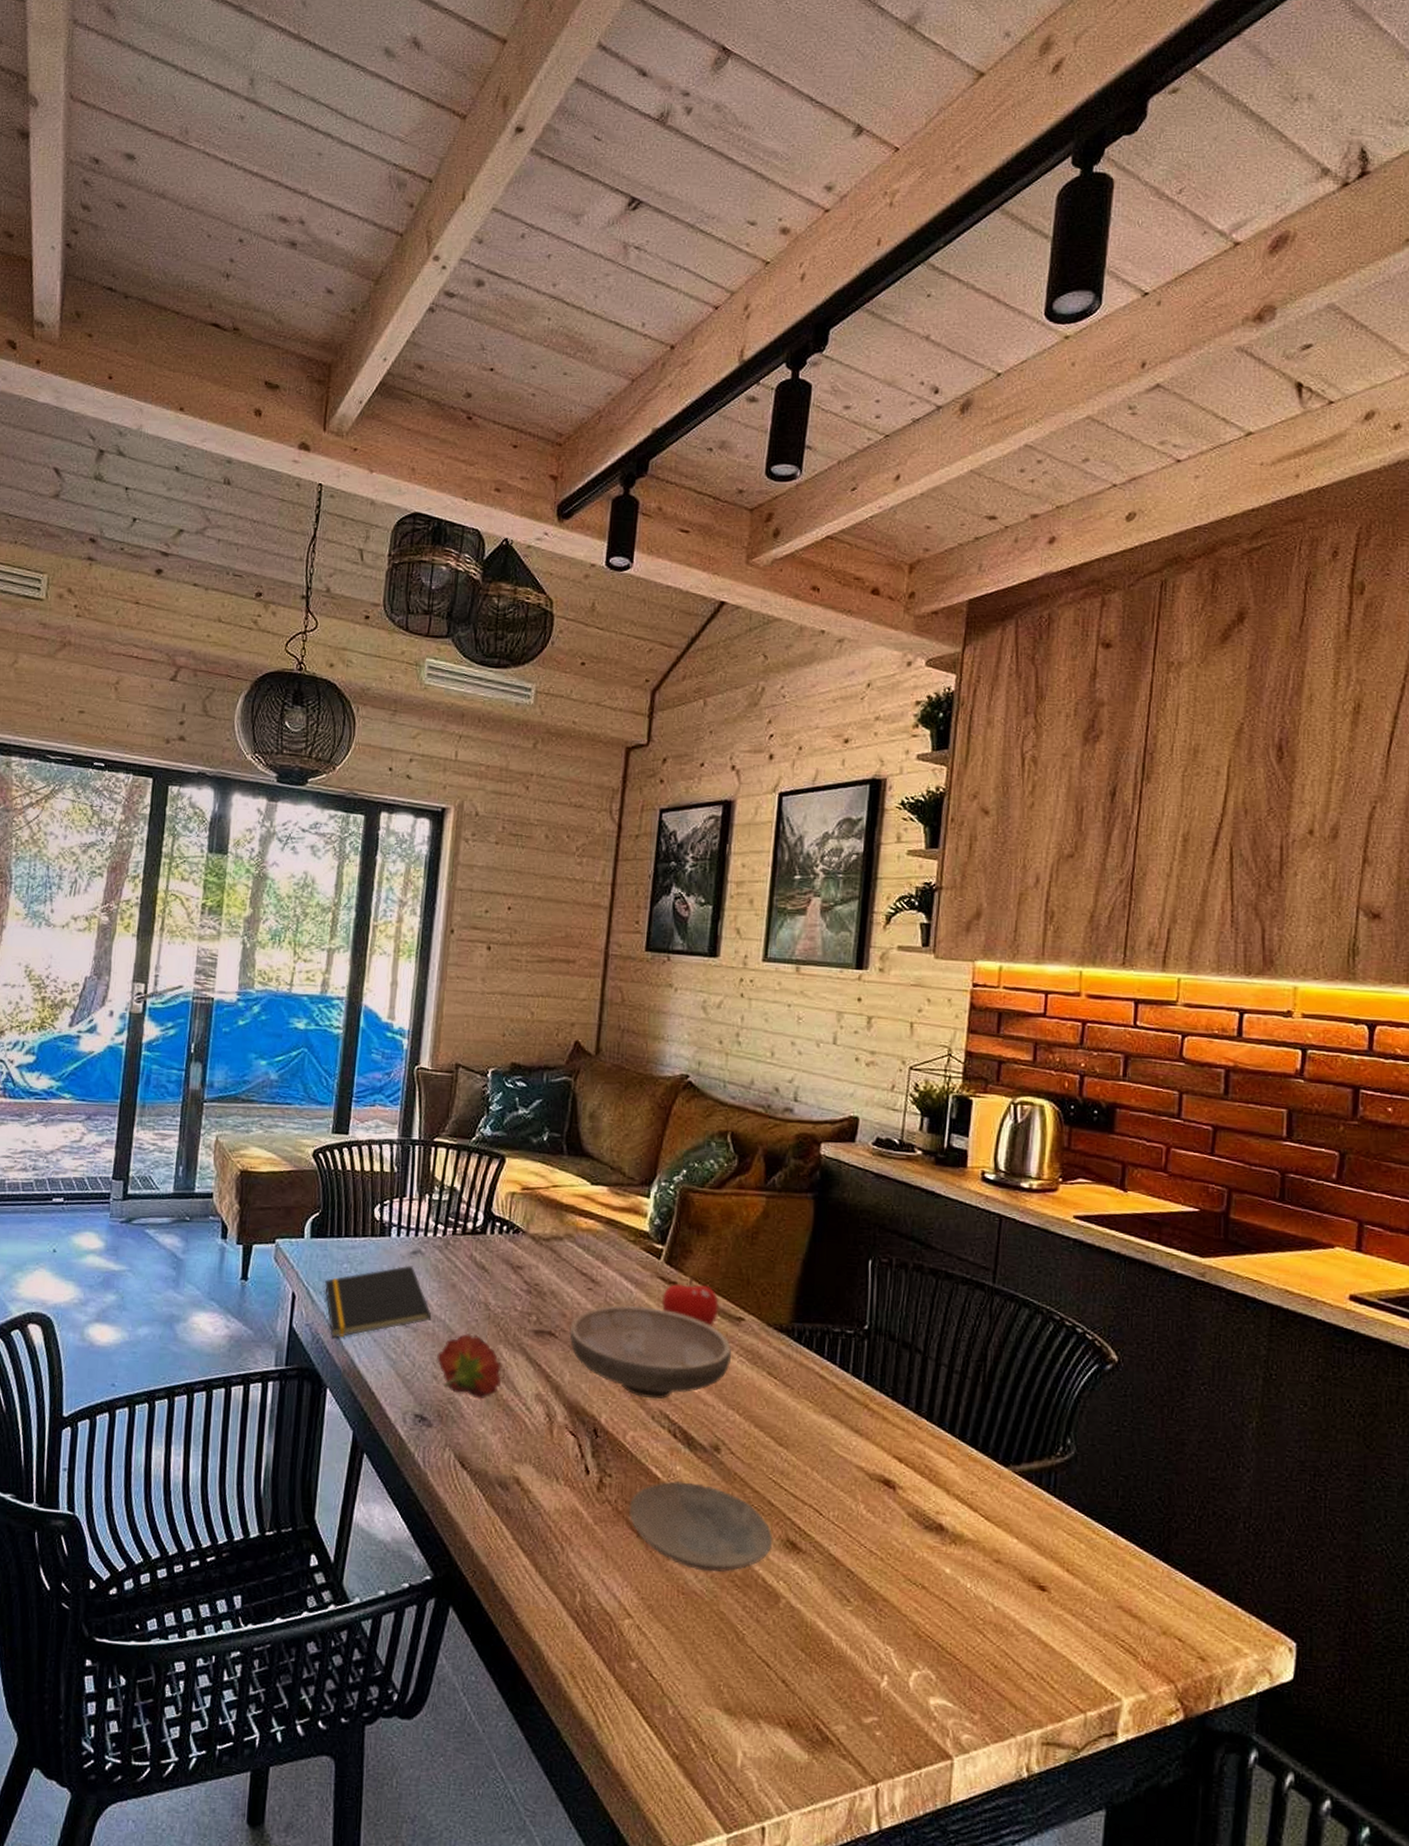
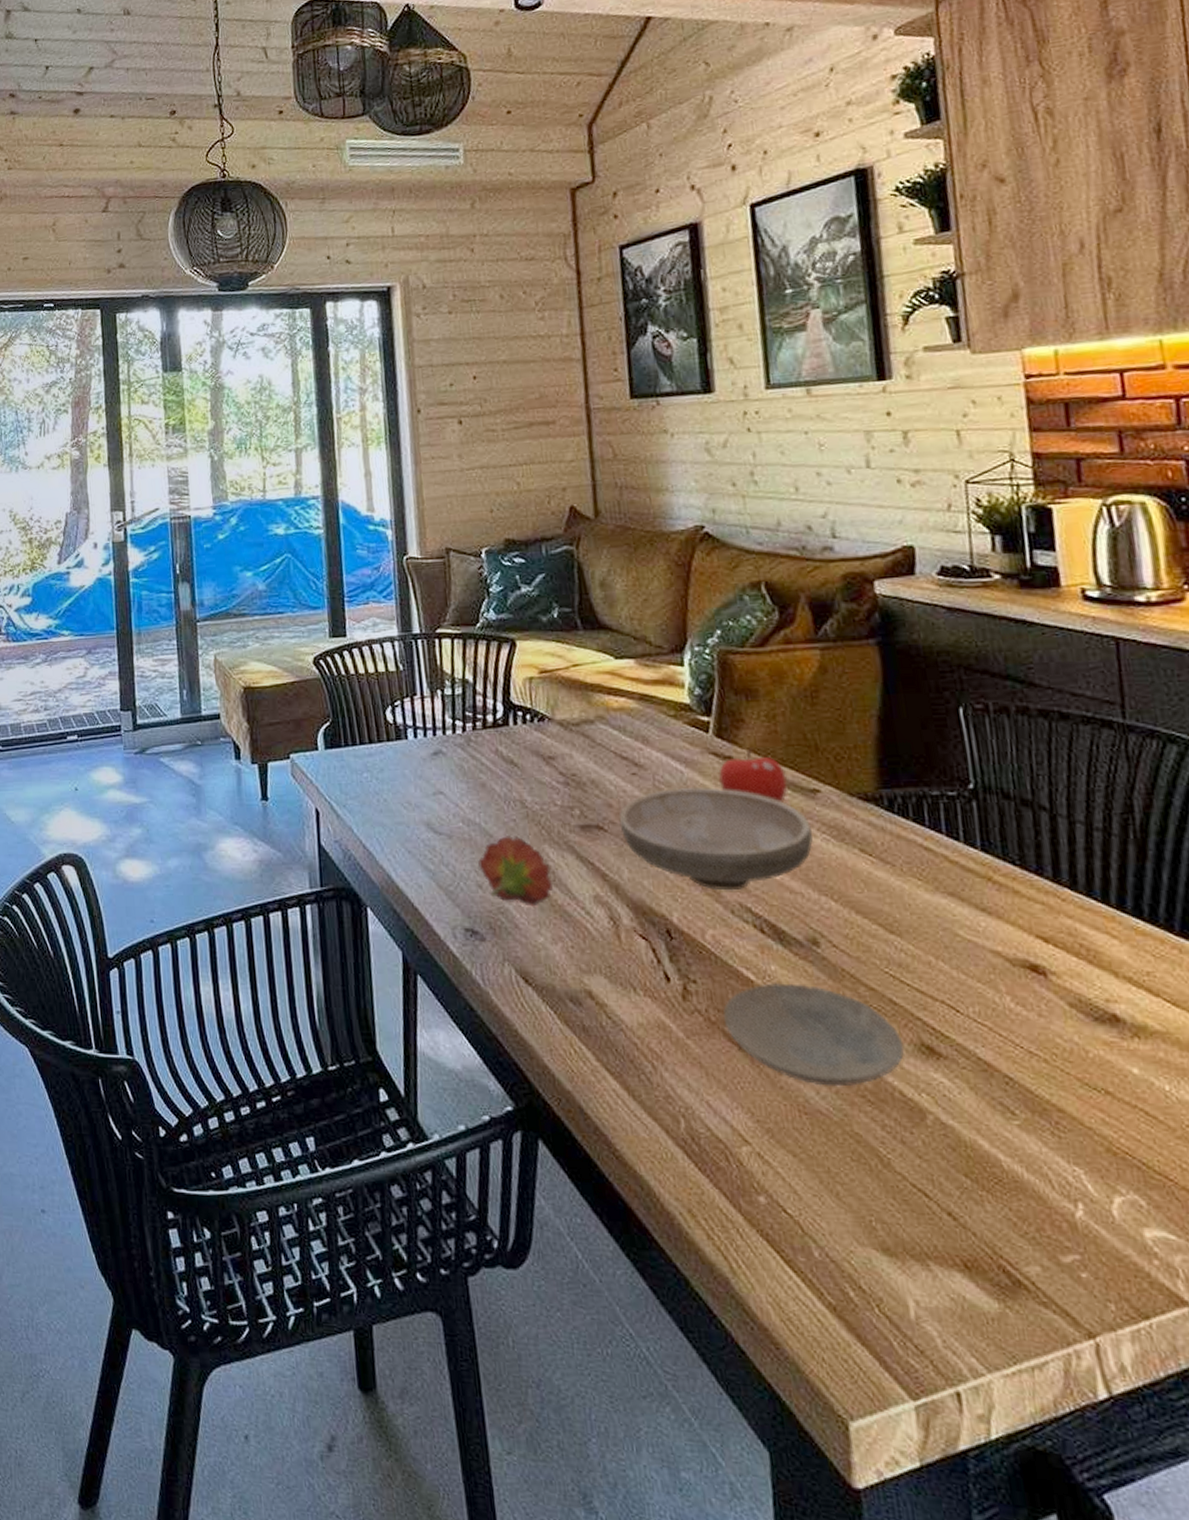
notepad: present [325,1265,432,1339] -> none [347,768,466,854]

